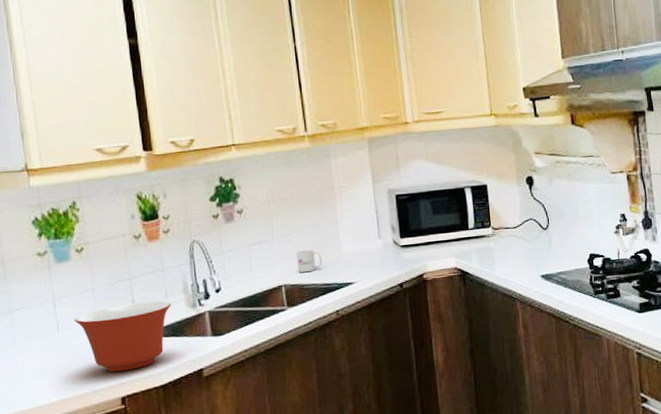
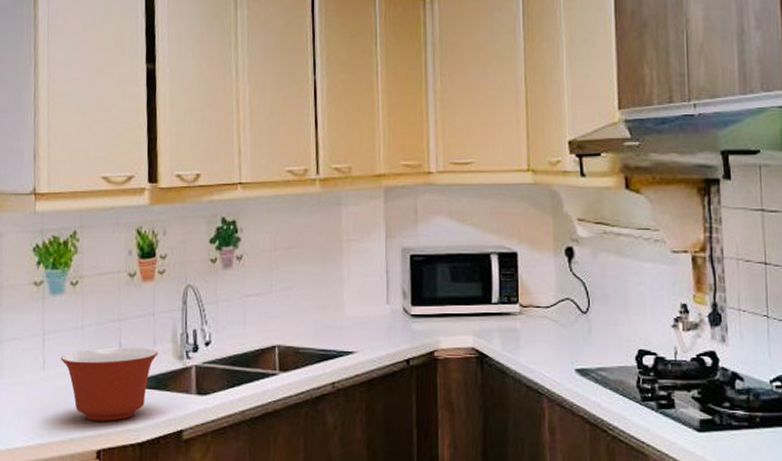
mug: present [295,250,322,273] -> none [294,309,321,334]

